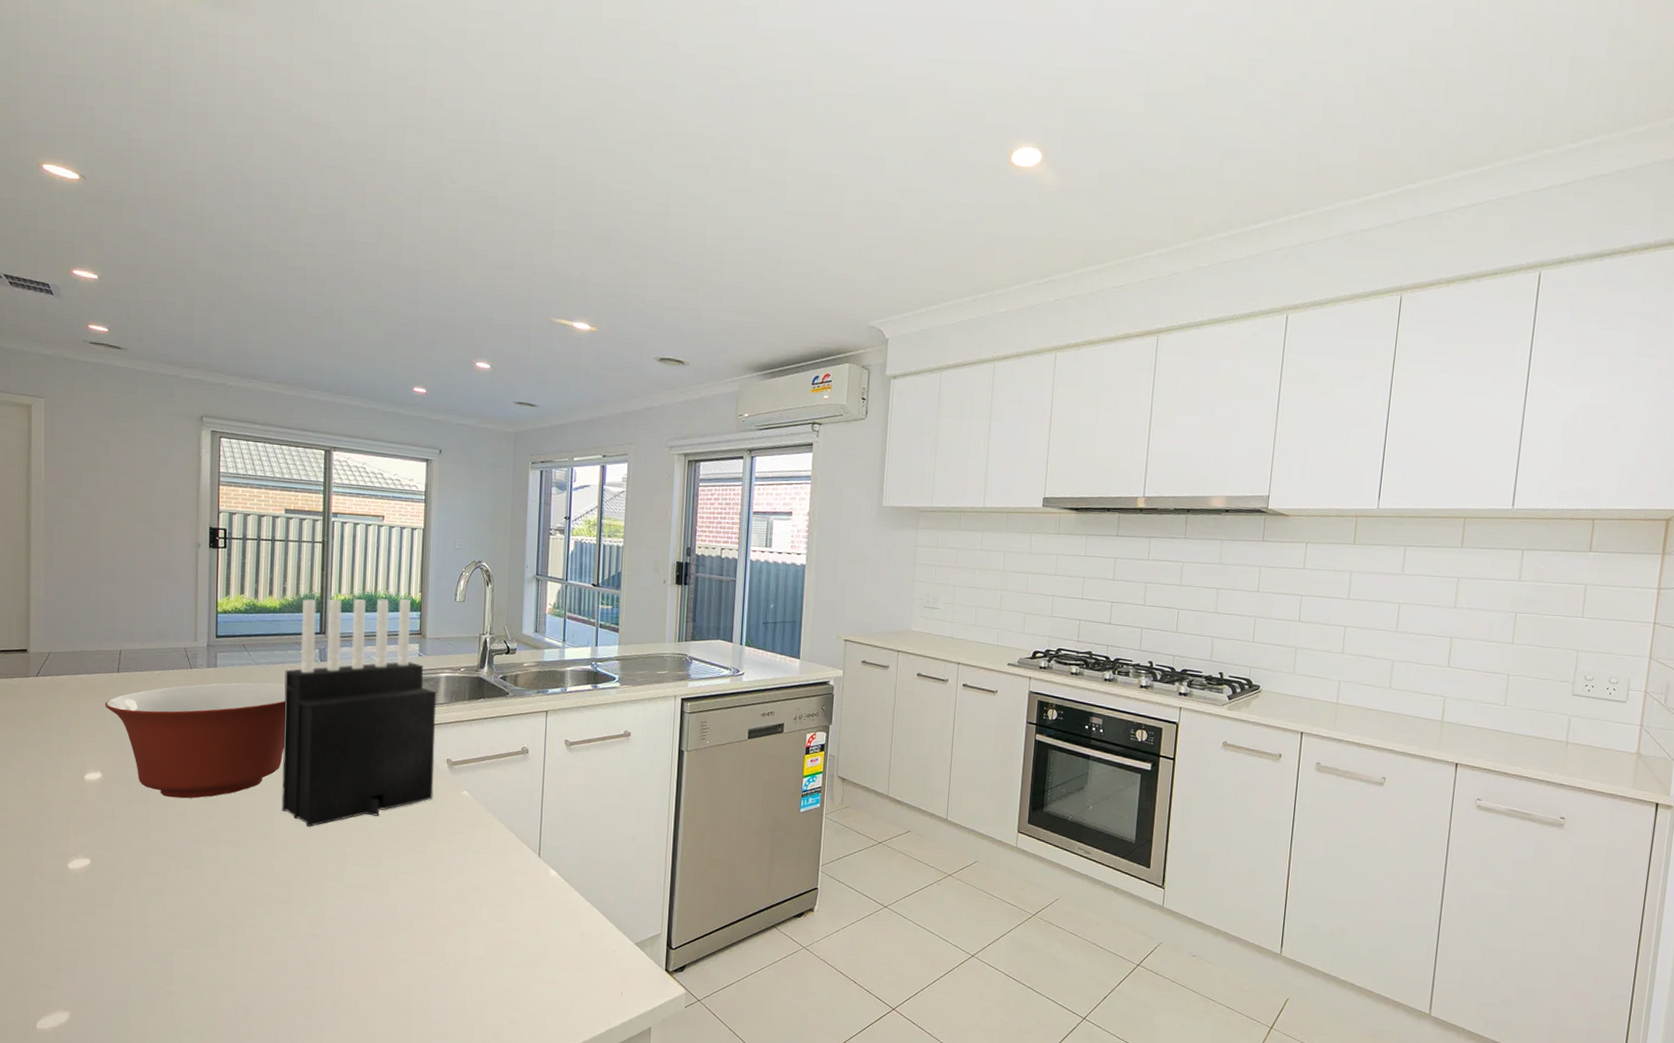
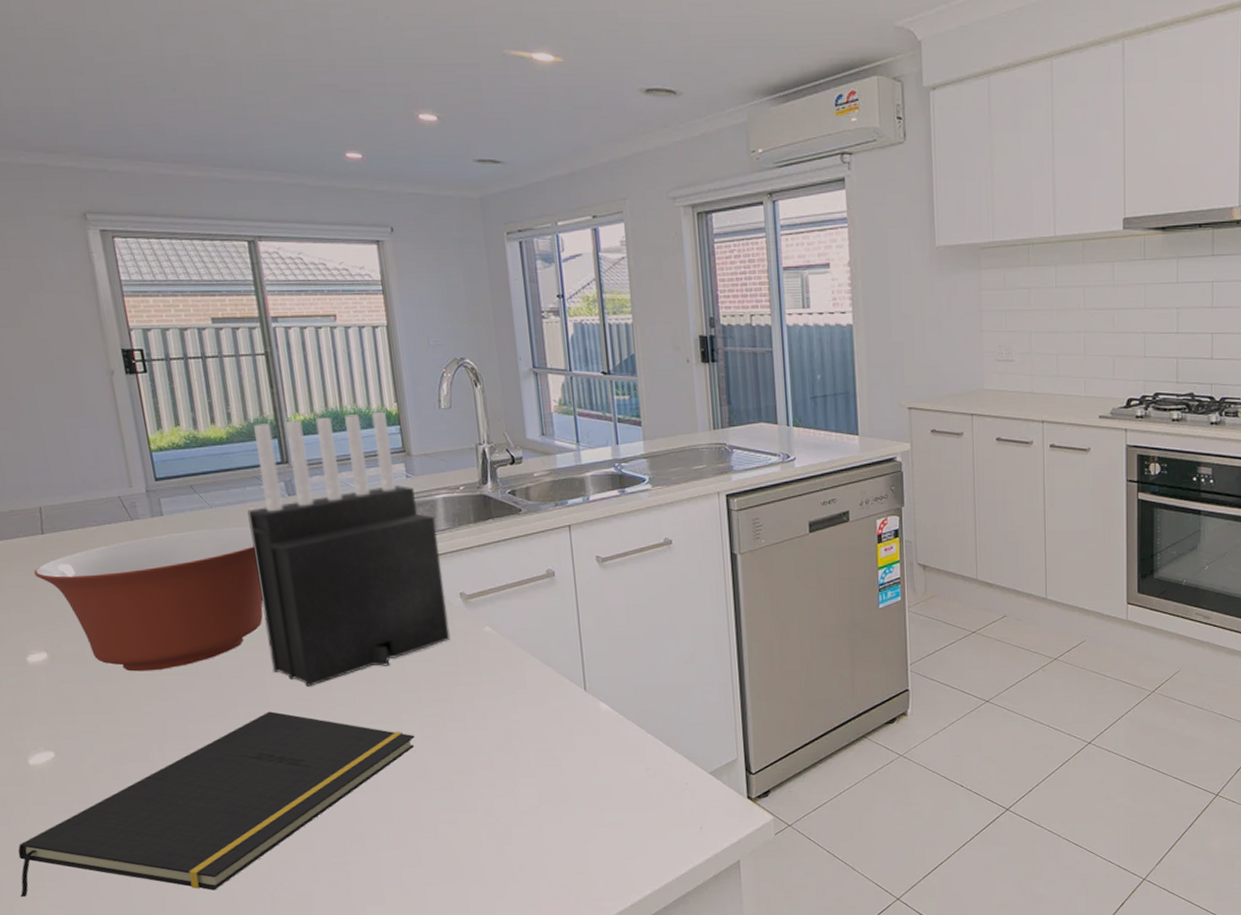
notepad: none [38,844,390,999] -> present [17,711,415,897]

